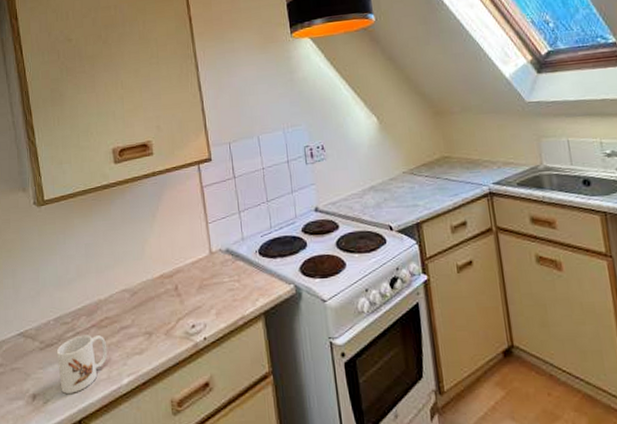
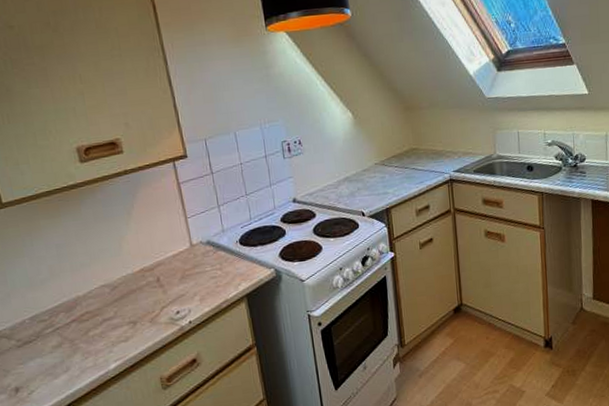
mug: present [56,335,108,394] -> none [36,328,92,384]

